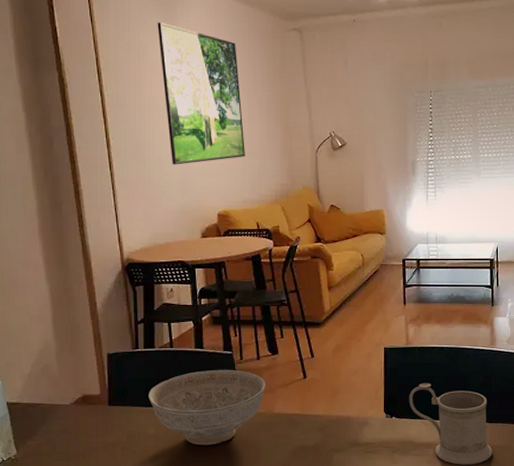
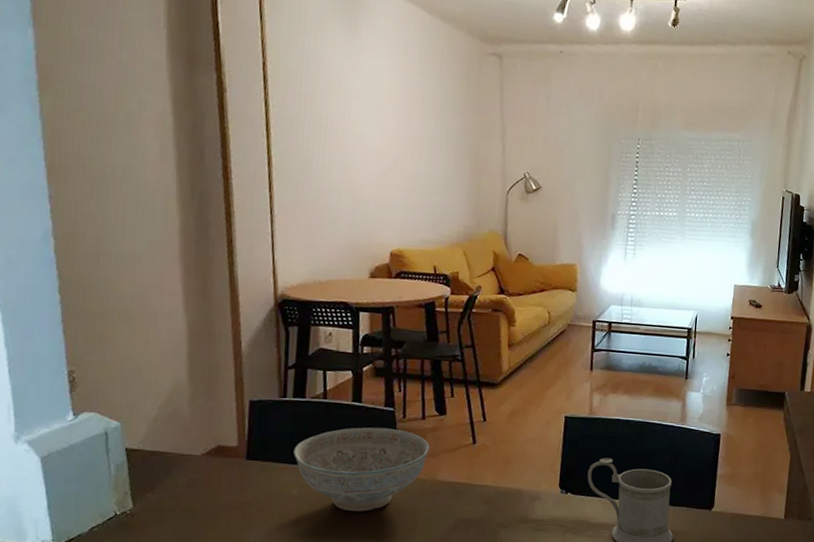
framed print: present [157,21,245,165] -> none [337,28,428,194]

